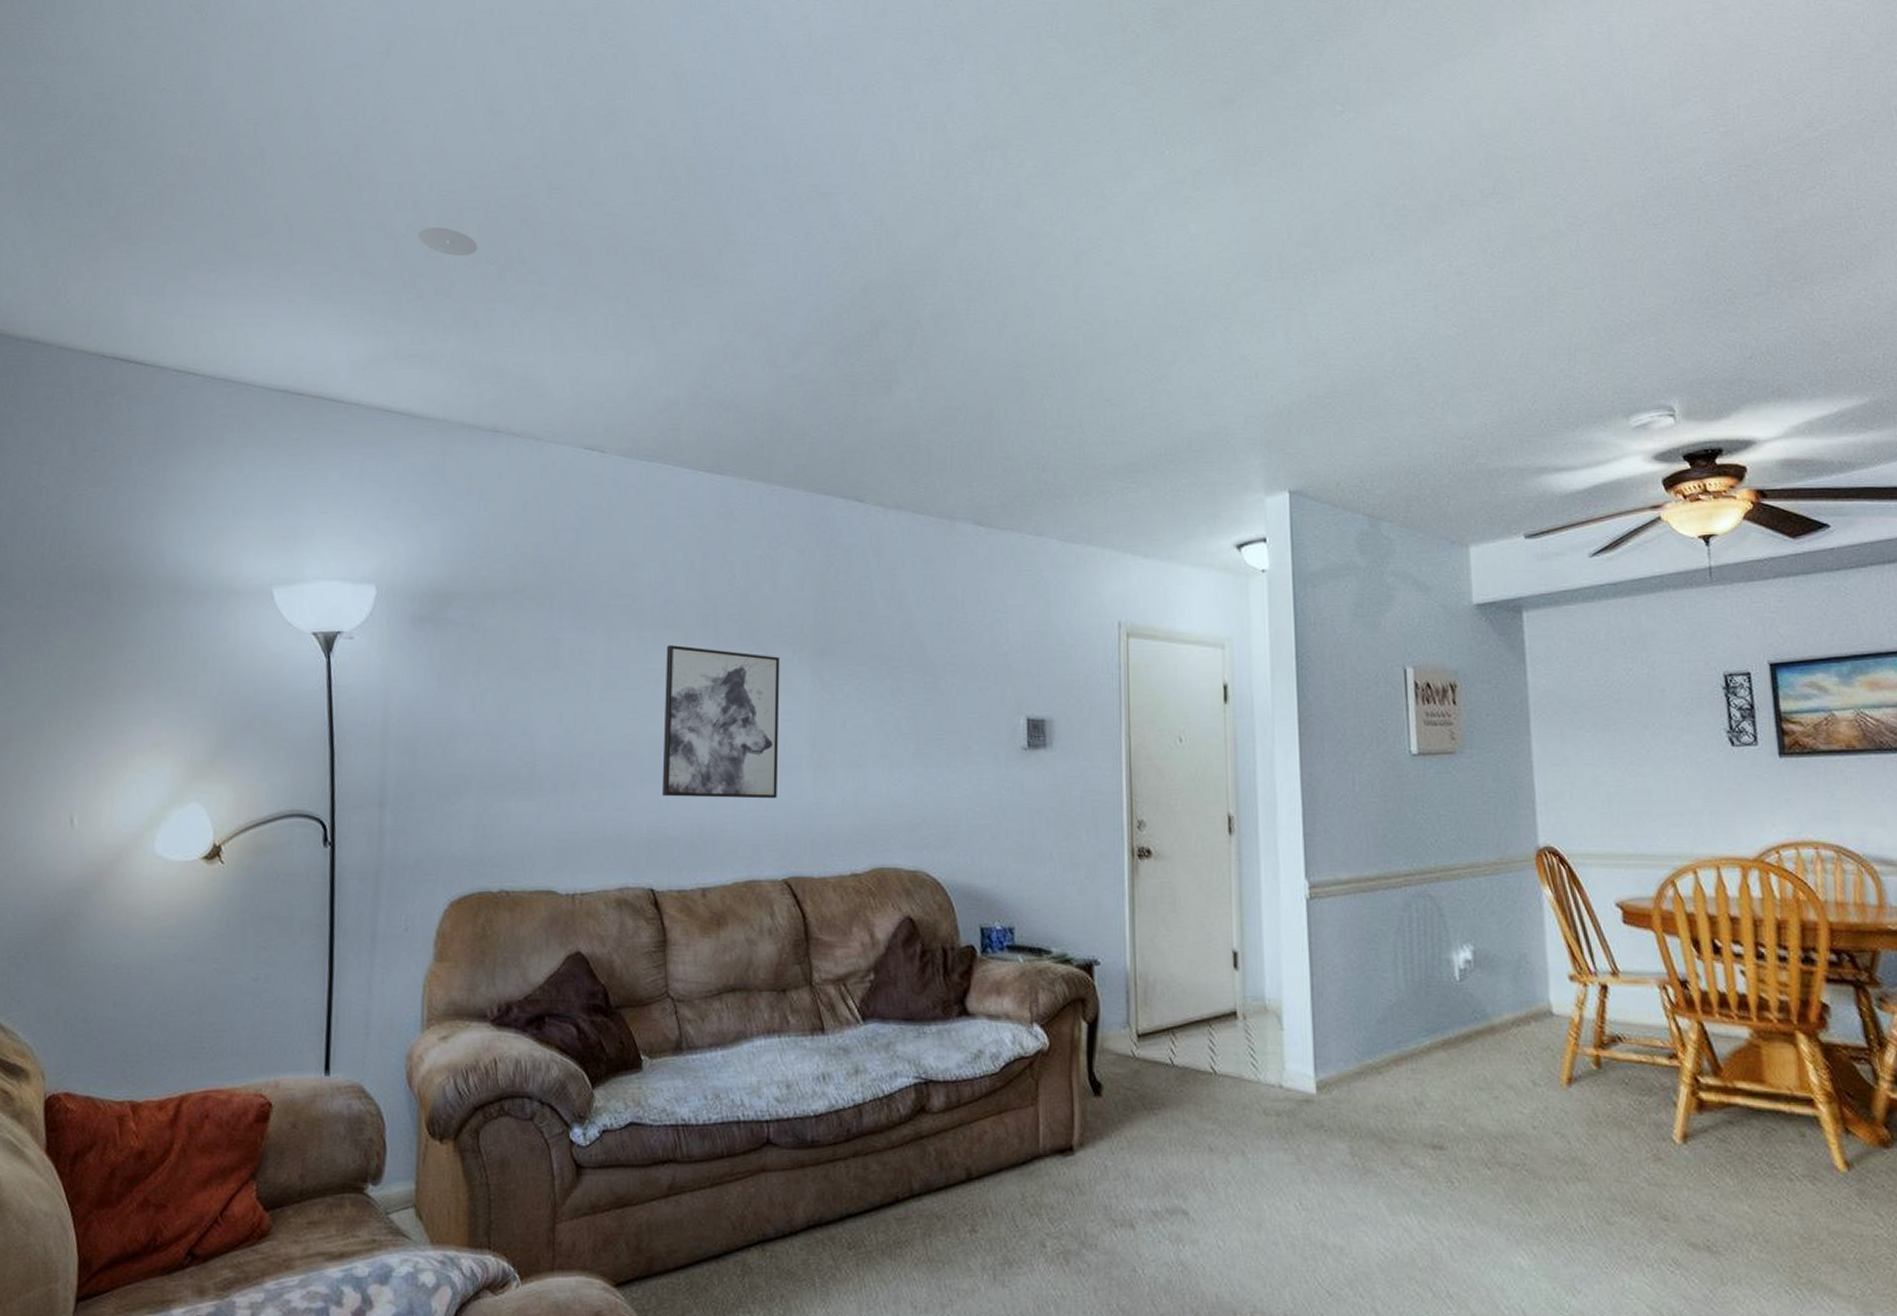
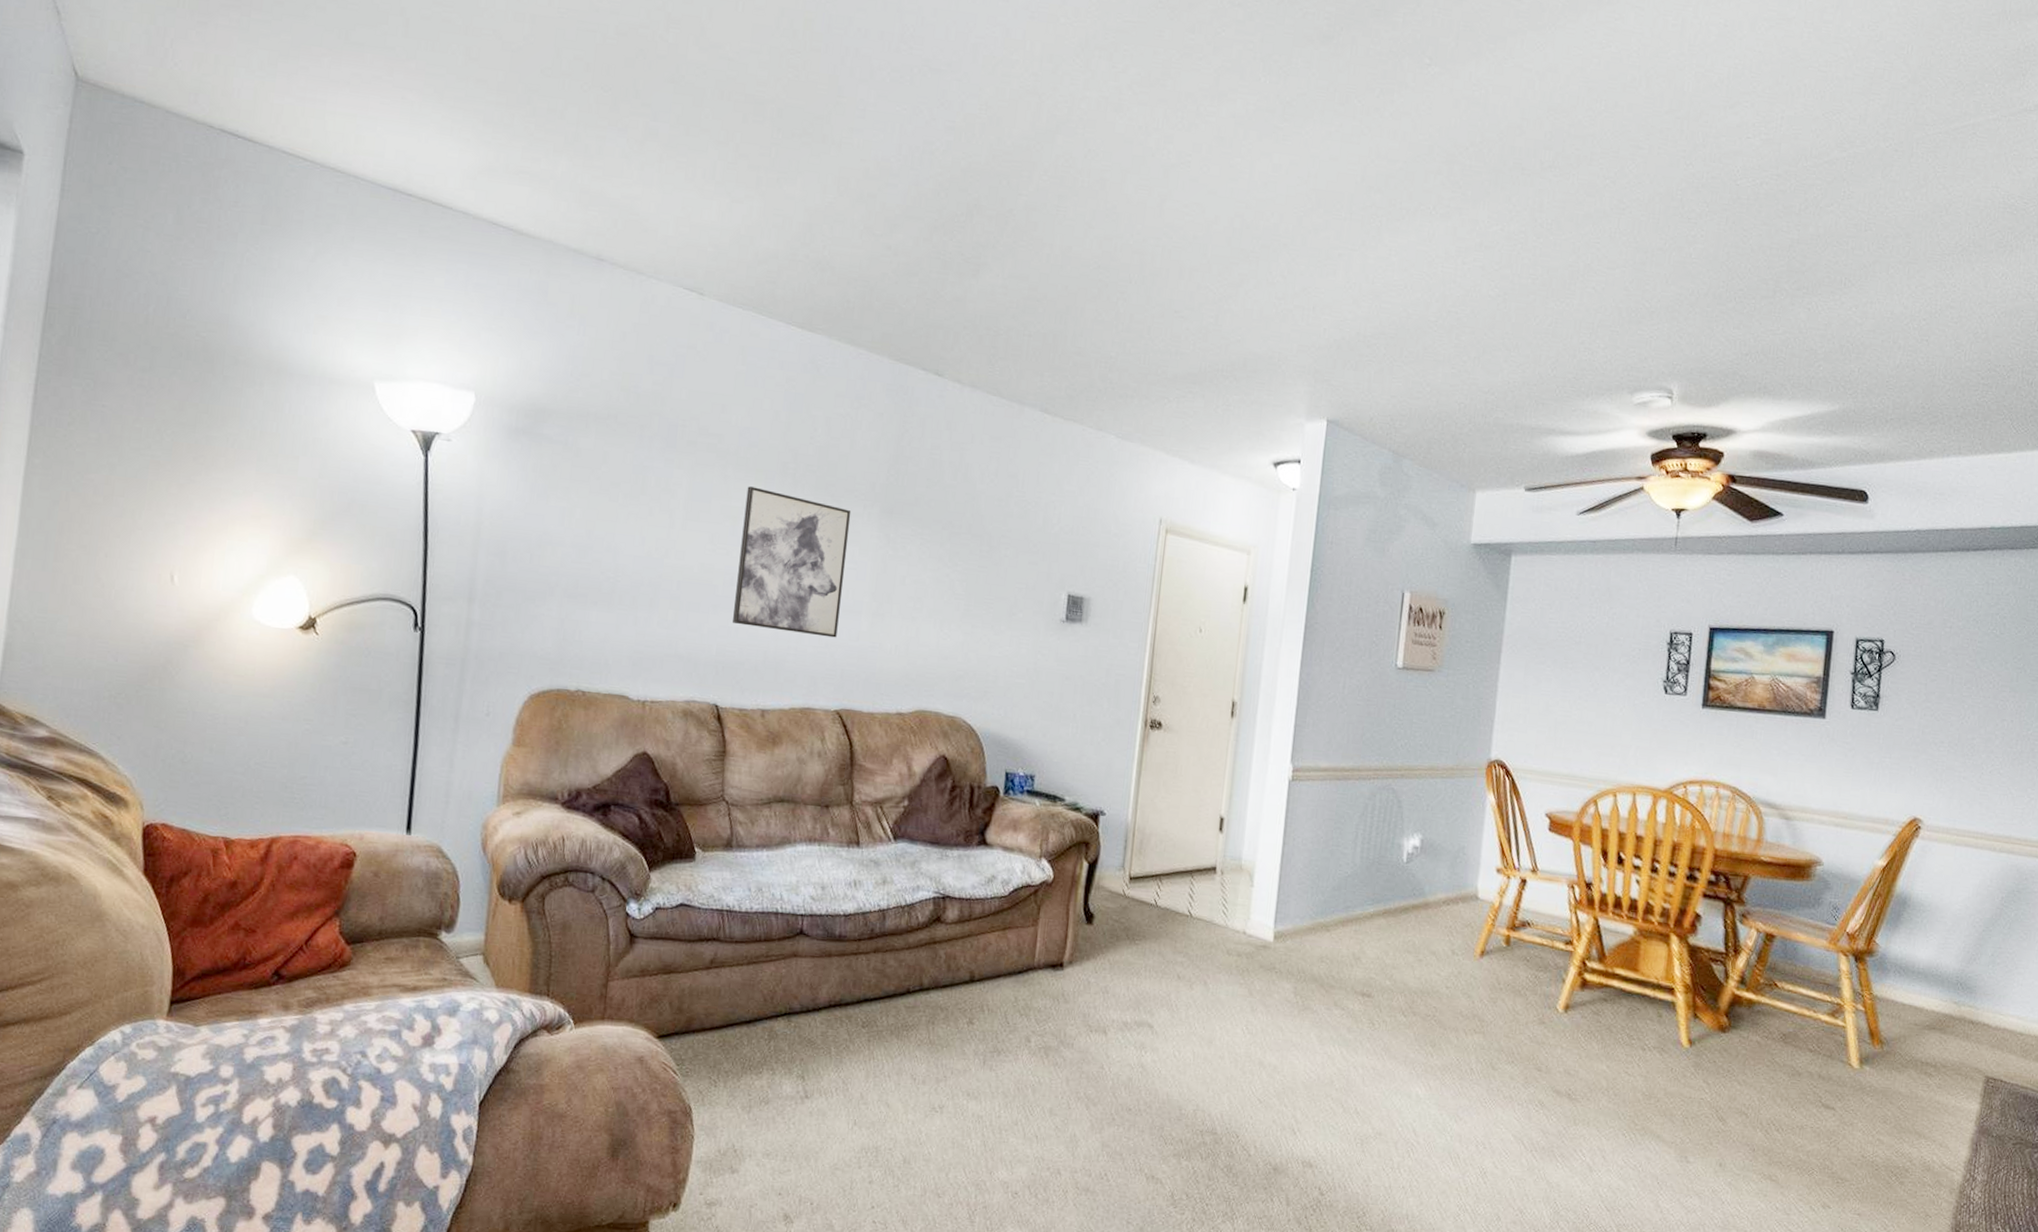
smoke detector: present [417,227,478,256] -> none [534,43,594,79]

